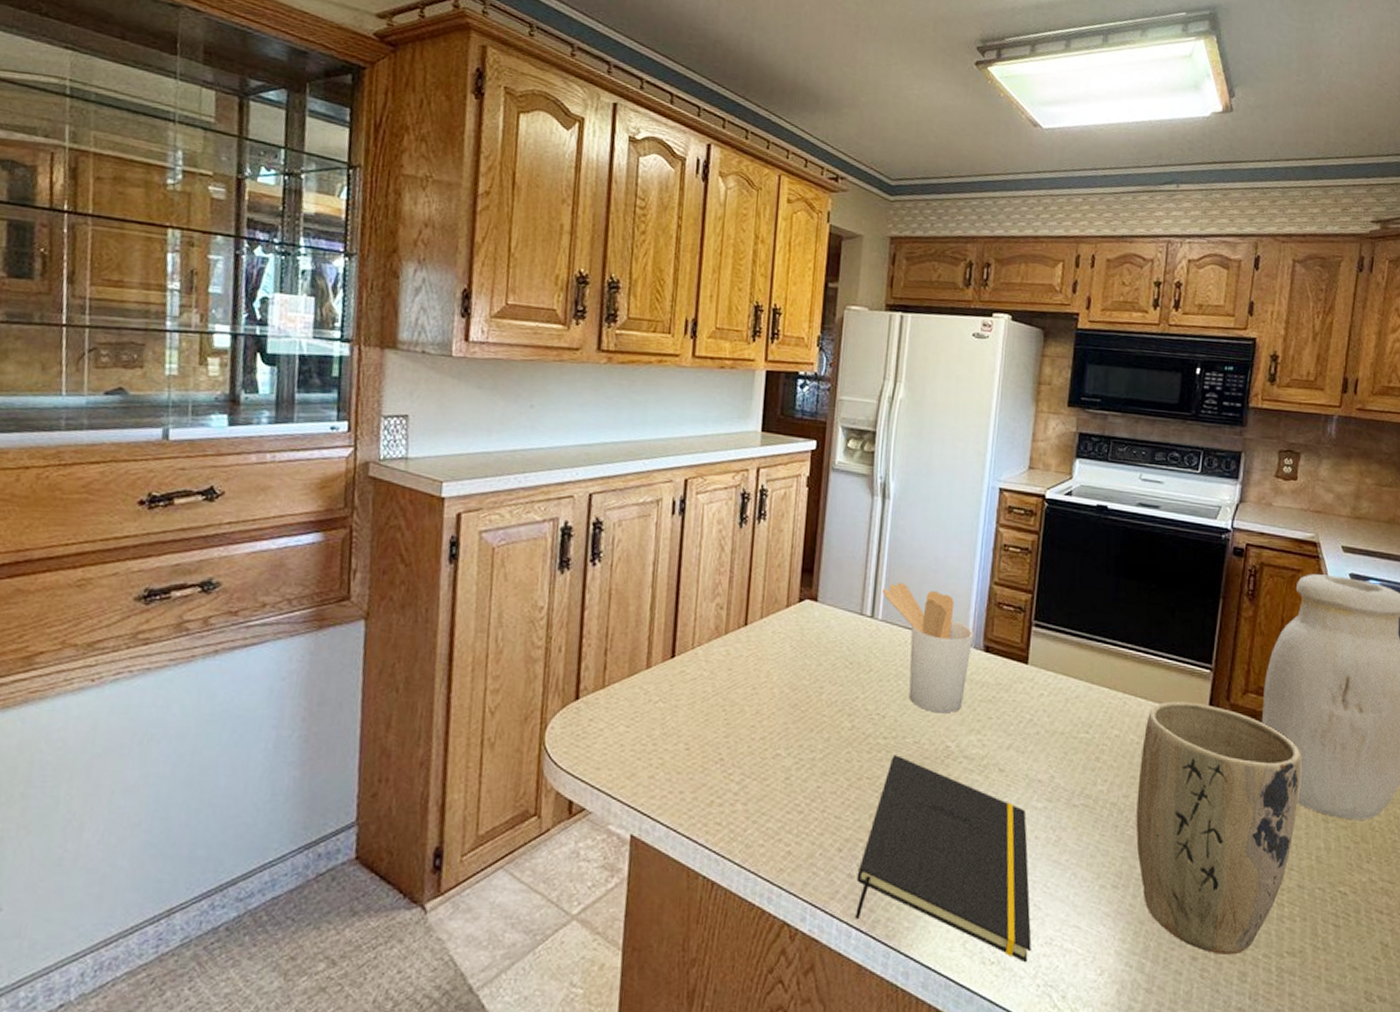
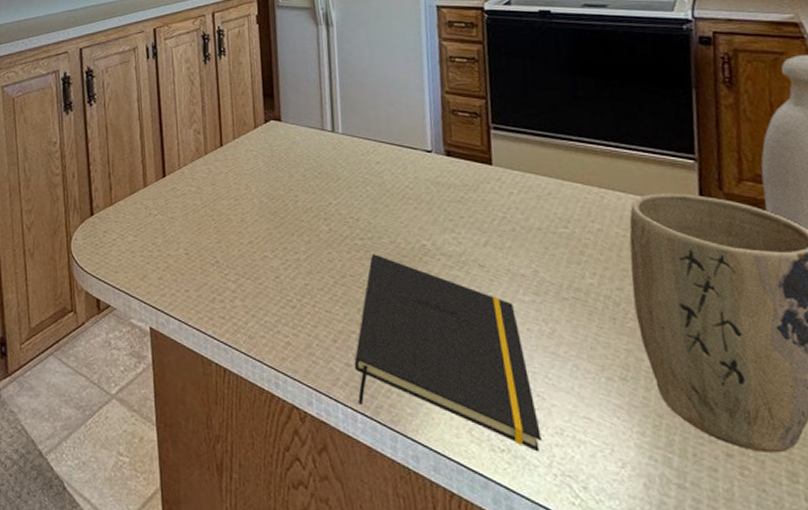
utensil holder: present [883,583,973,714] -> none [339,99,433,215]

